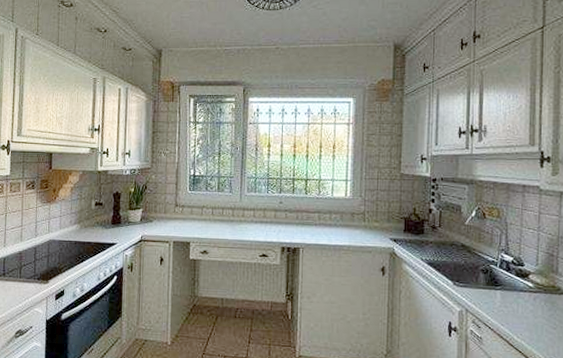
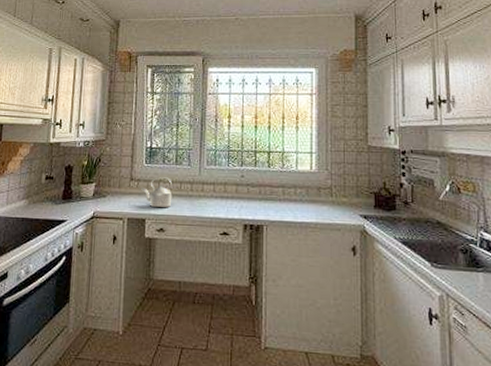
kettle: none [185,202,215,231] -> present [141,176,173,207]

